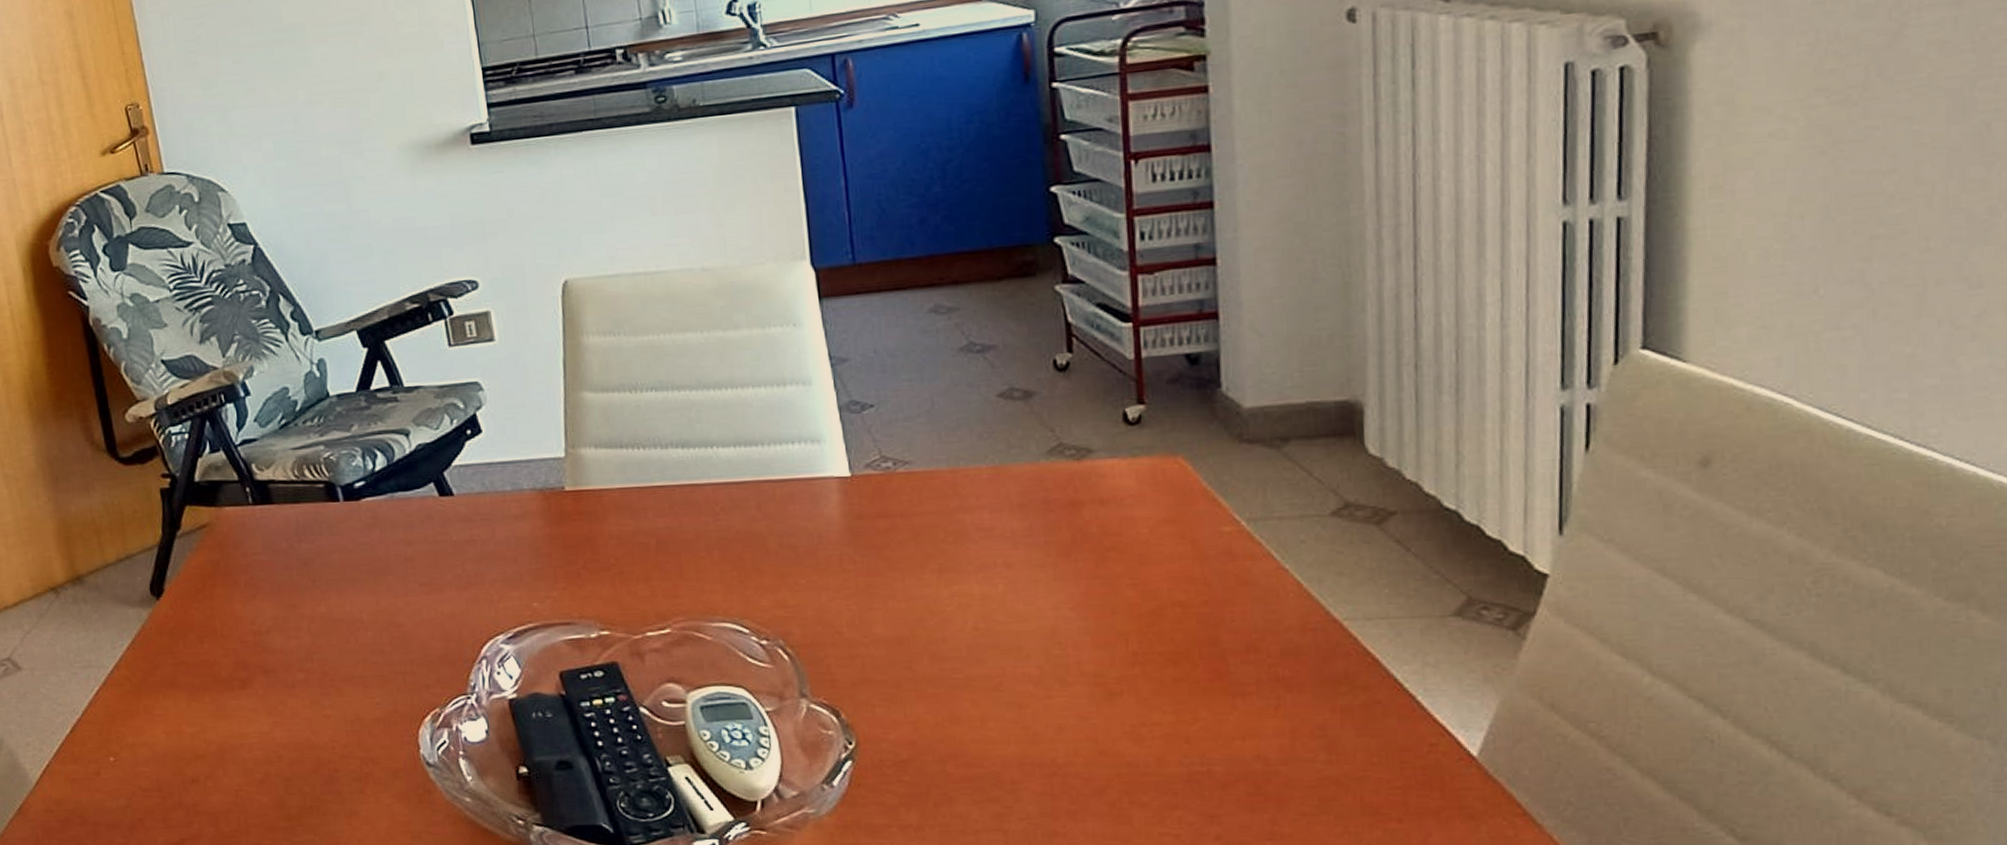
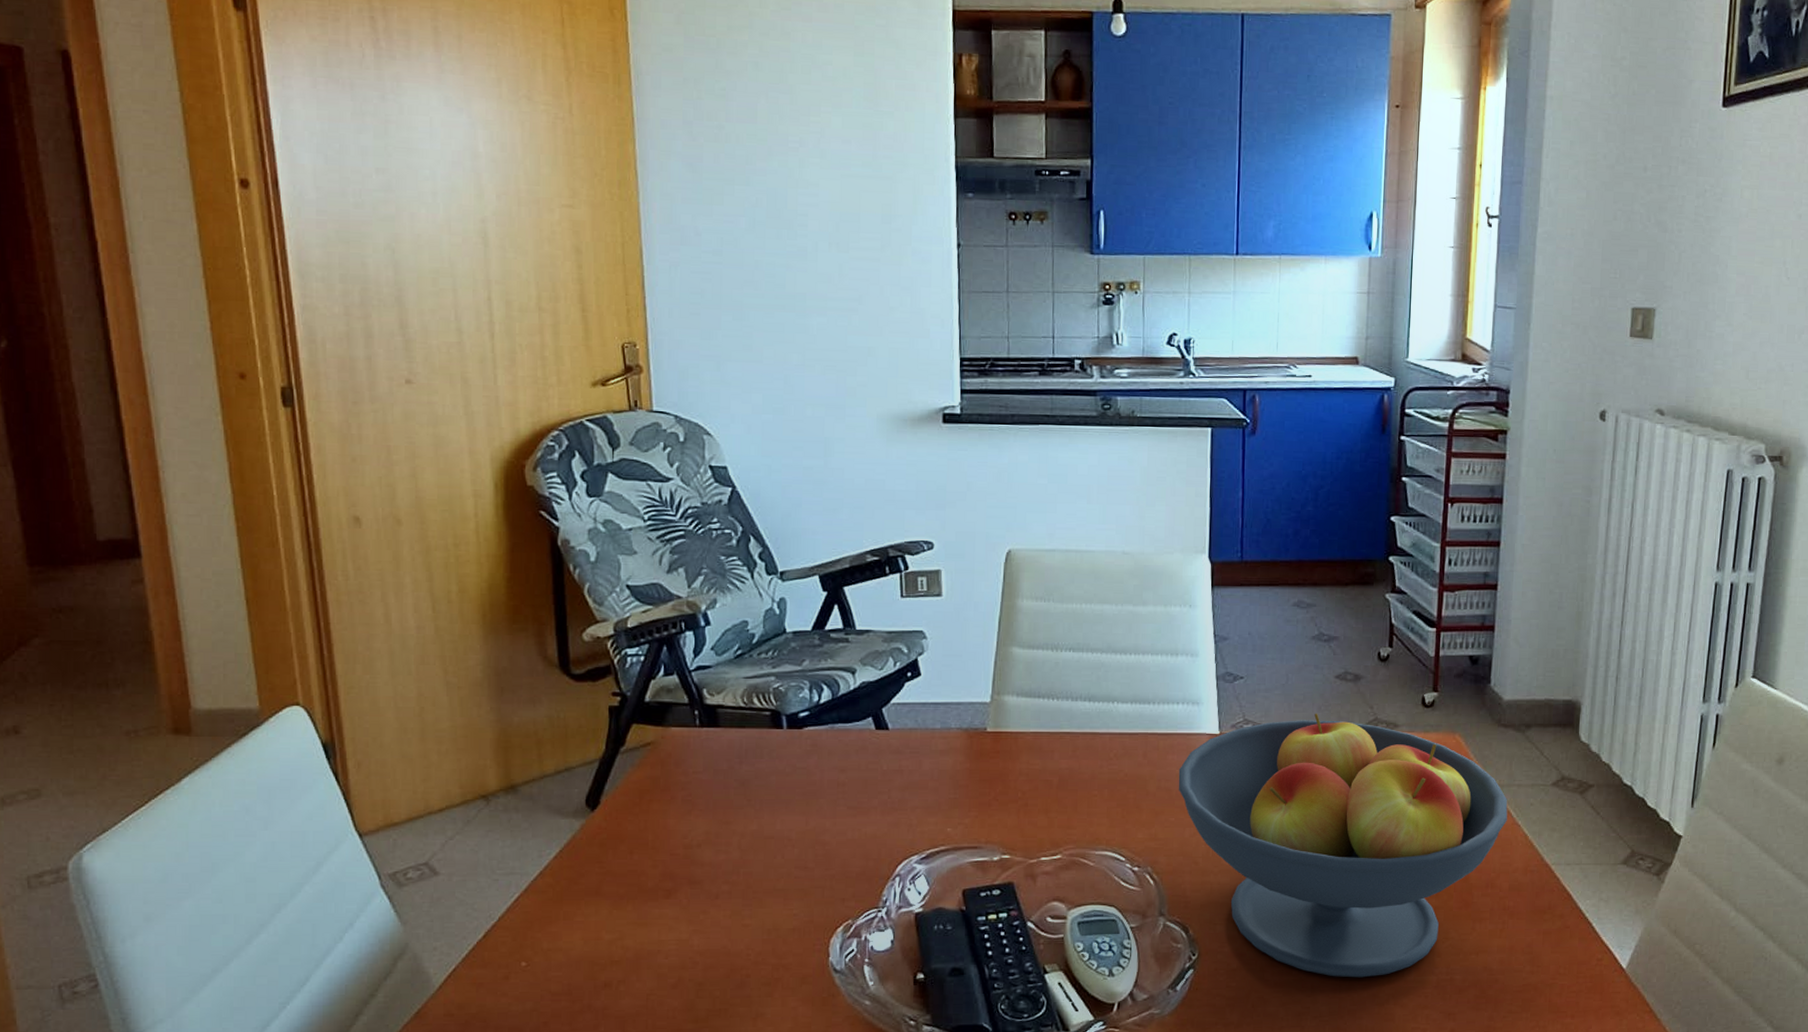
fruit bowl: none [803,442,1268,770] -> present [1178,713,1508,978]

